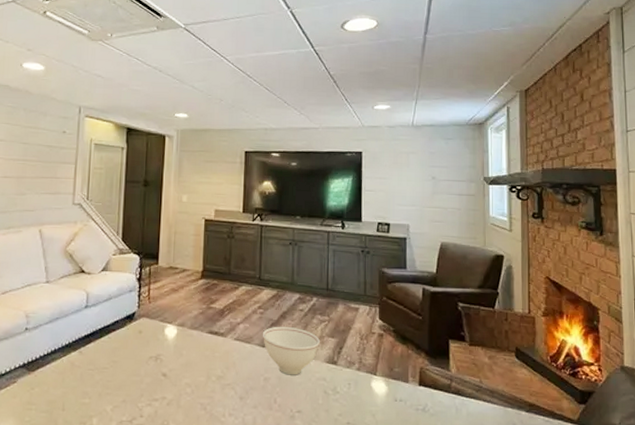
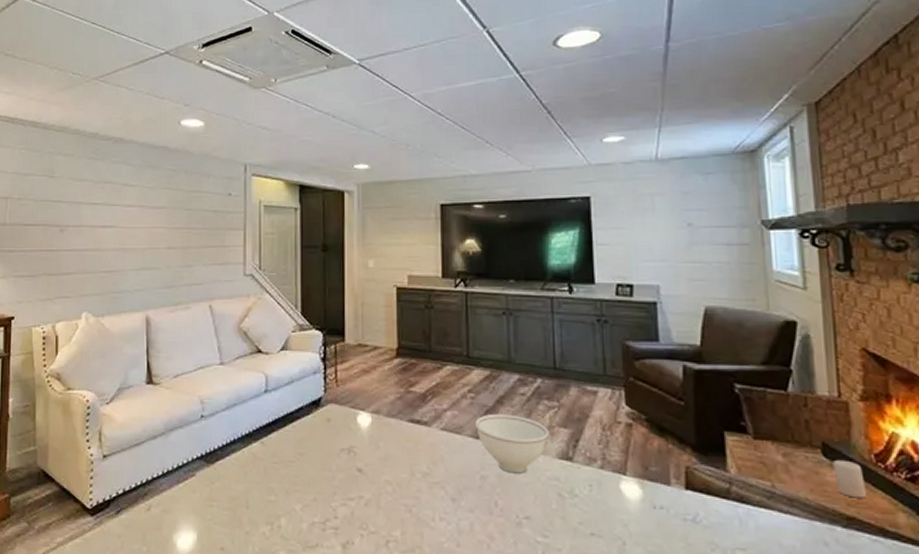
candle: none [522,360,544,390] -> present [832,459,868,499]

